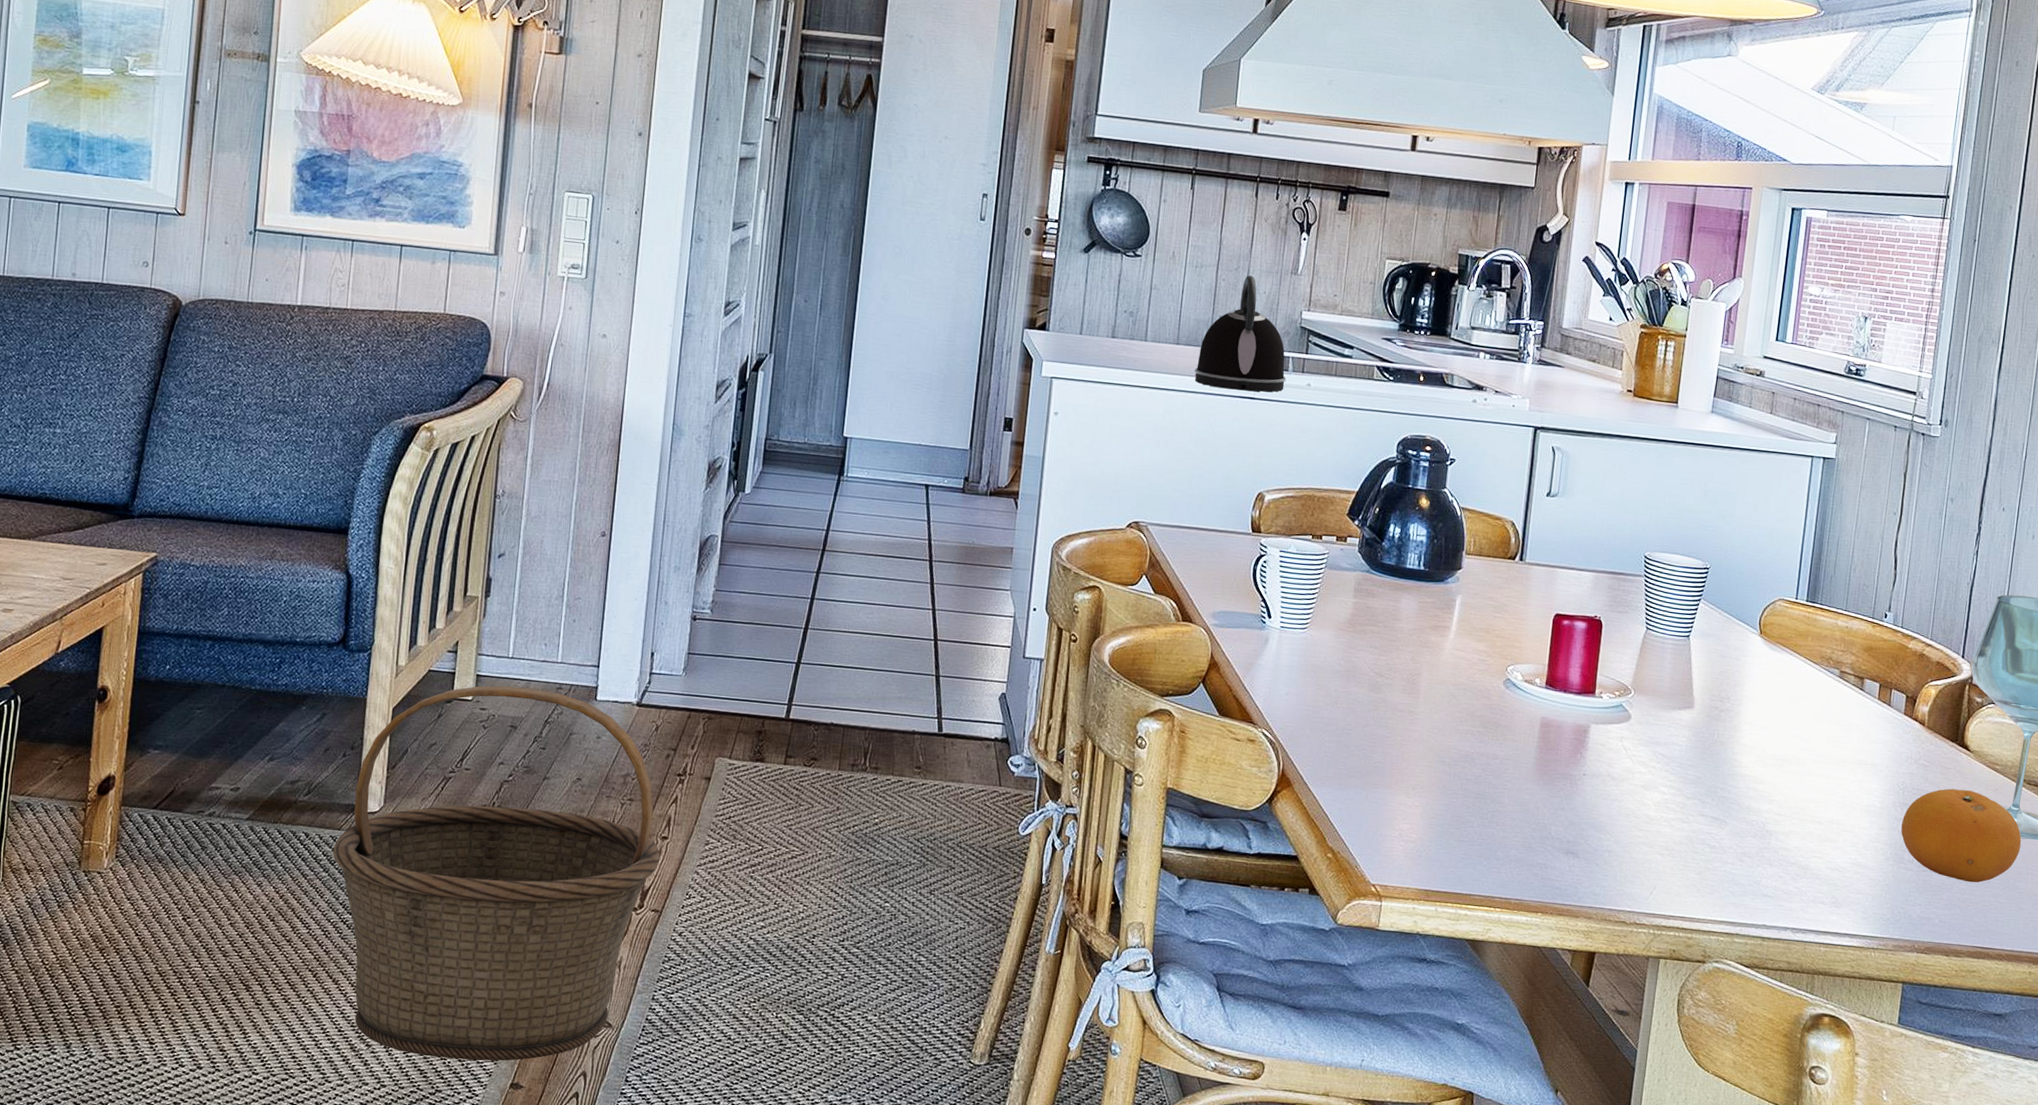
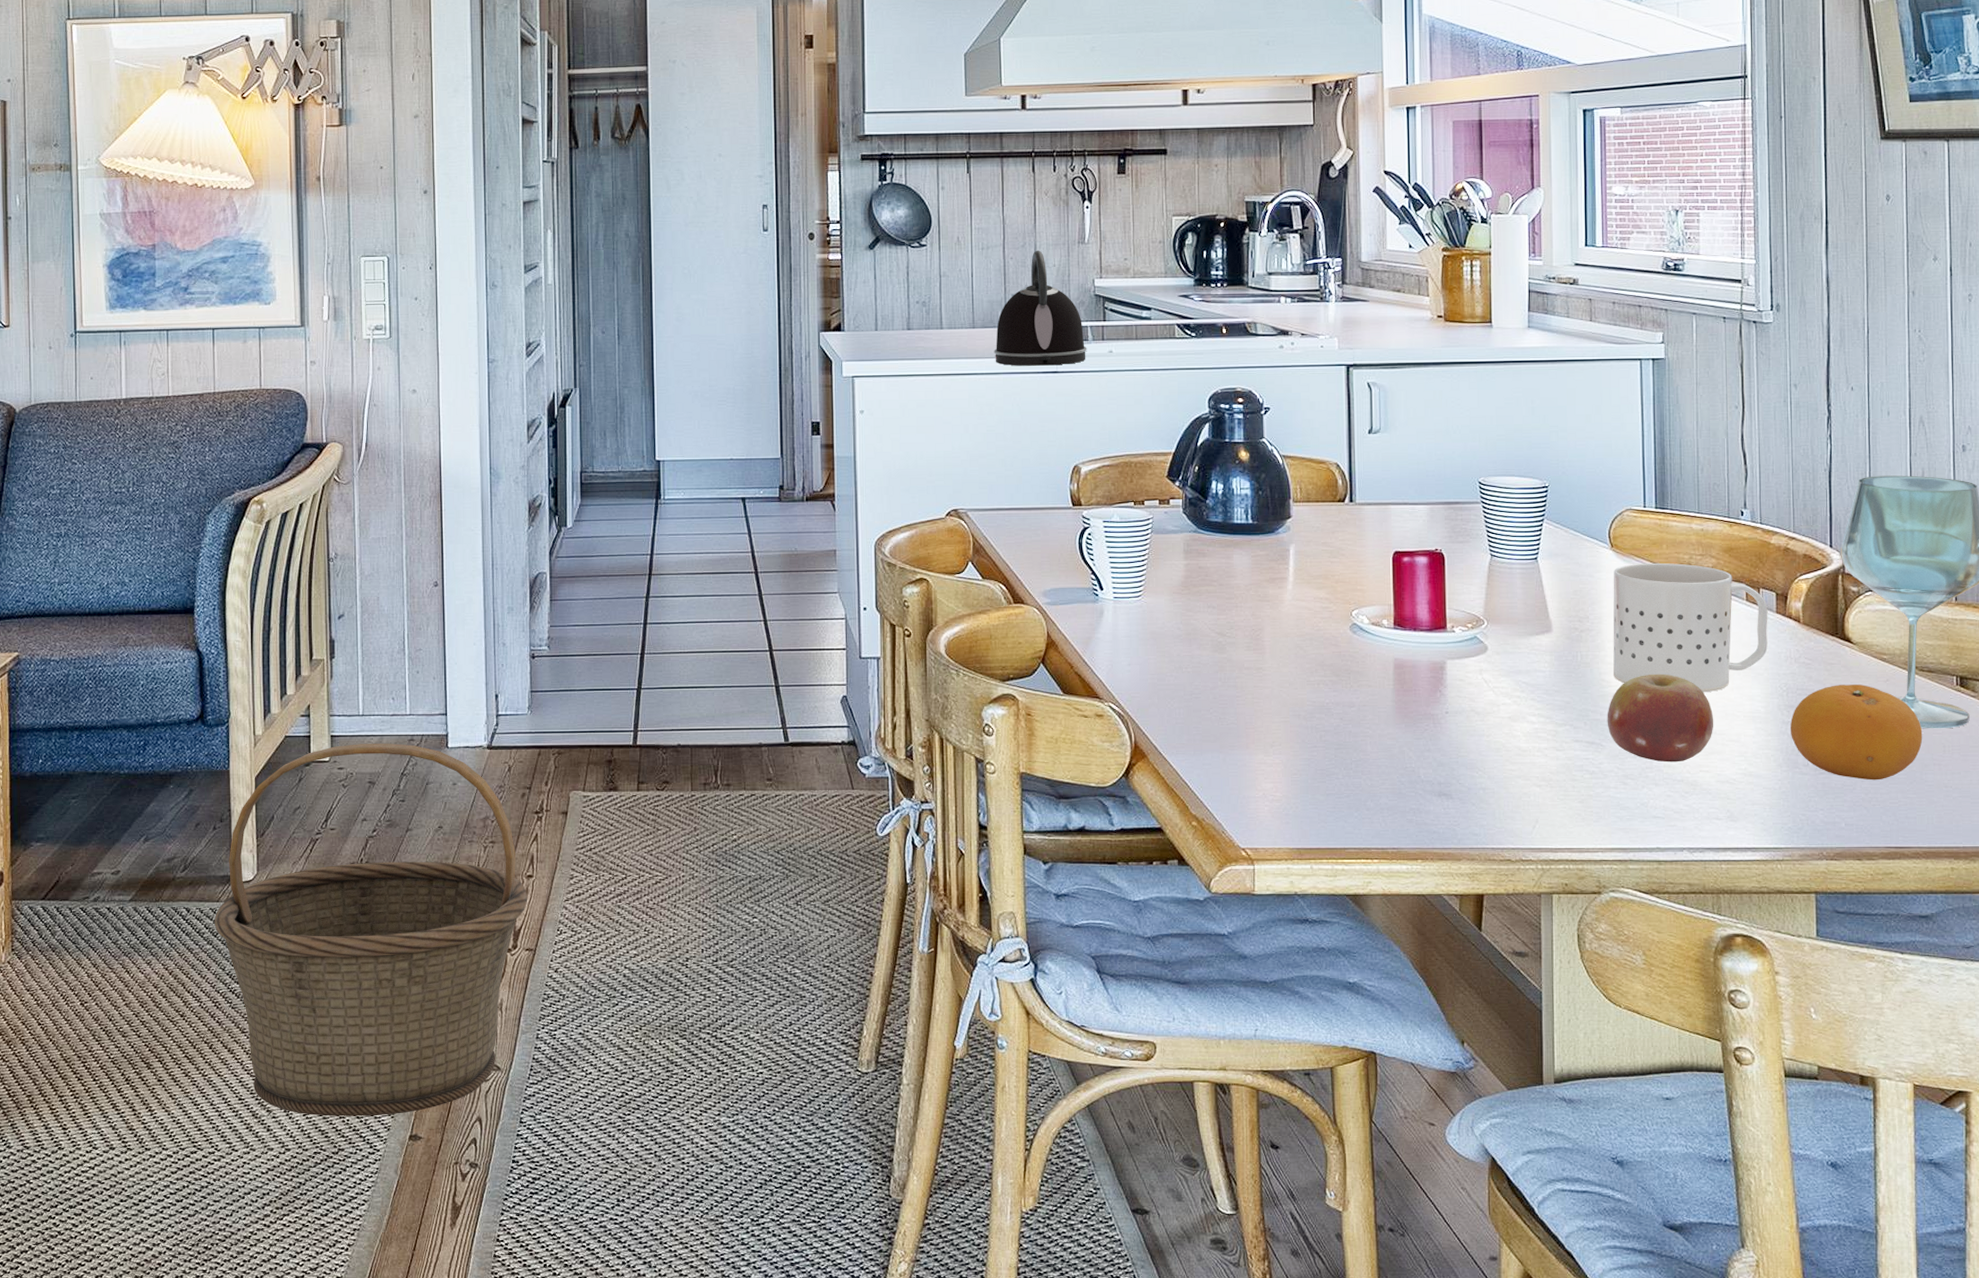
fruit: none [1733,759,1833,846] -> present [1607,673,1714,763]
mug: none [1745,652,1897,783] -> present [1613,563,1768,693]

